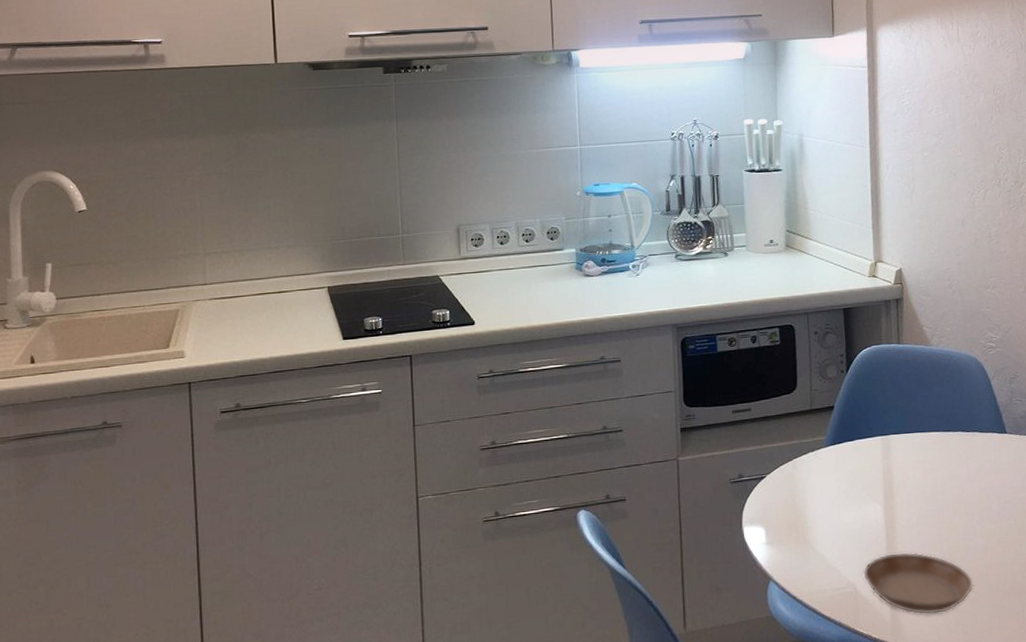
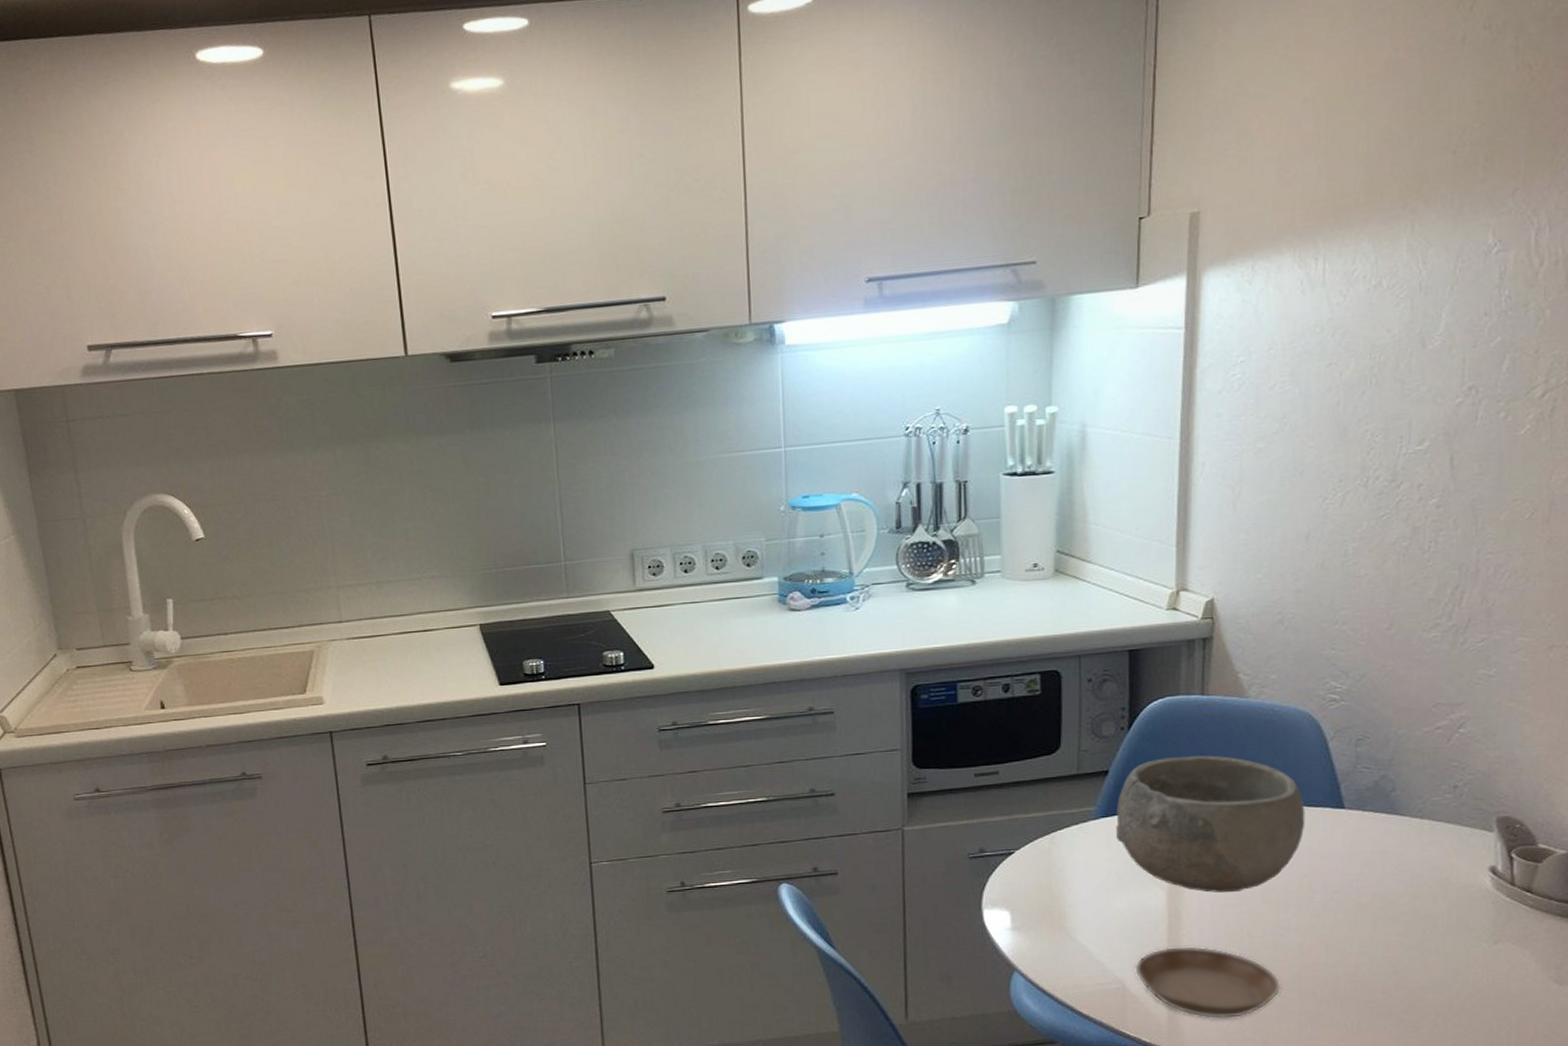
bowl: none [842,392,980,506] -> present [1116,755,1305,893]

